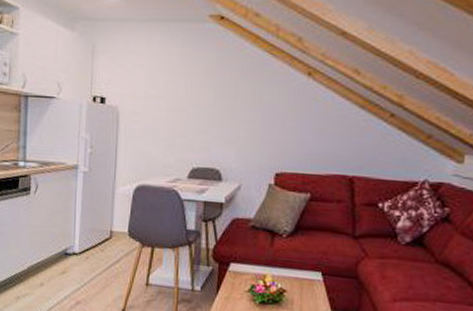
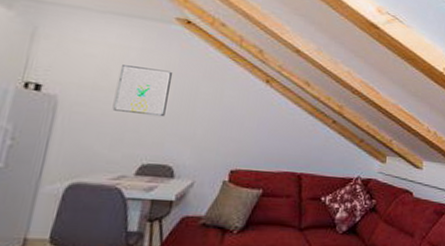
wall art: none [162,72,212,121] -> present [112,65,173,117]

